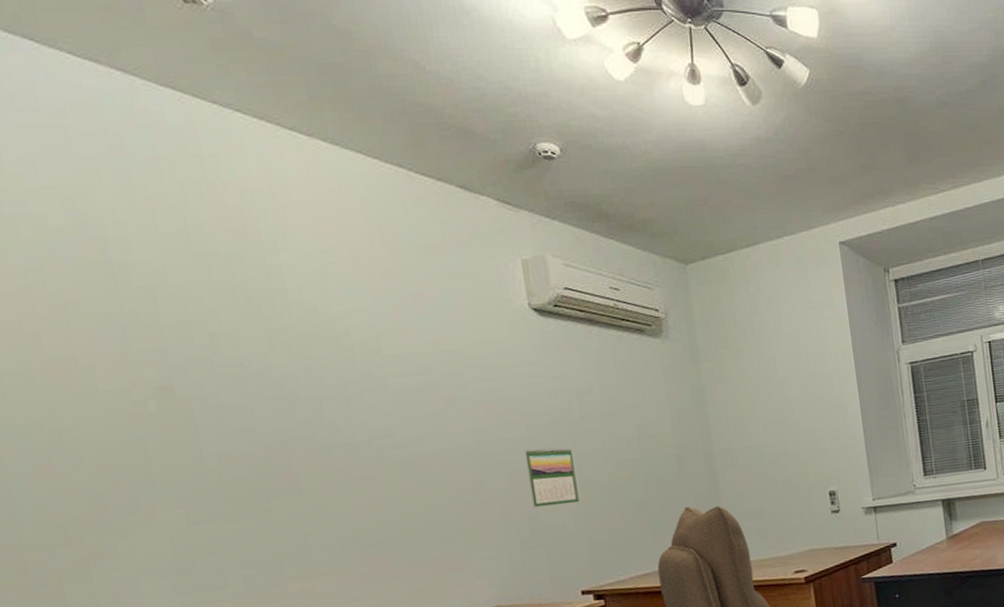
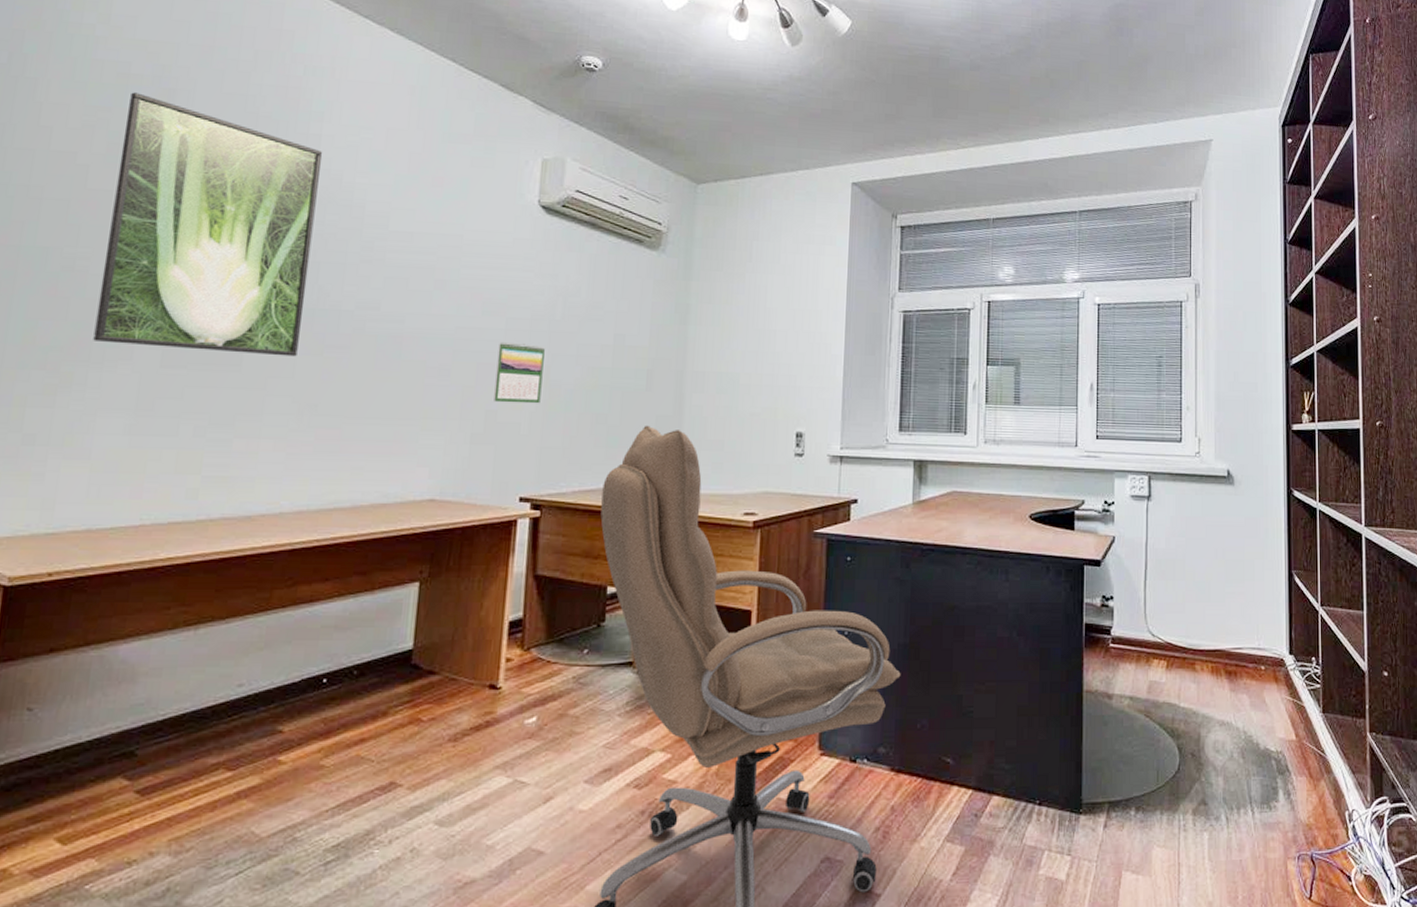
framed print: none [57,246,325,510] -> present [93,92,323,357]

